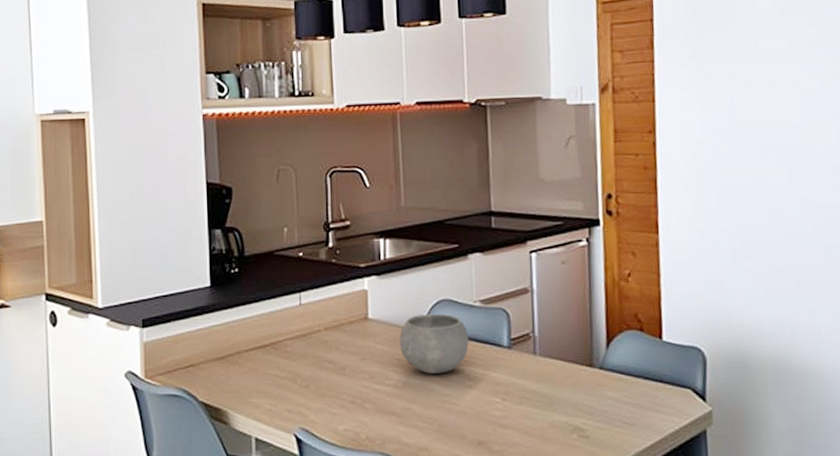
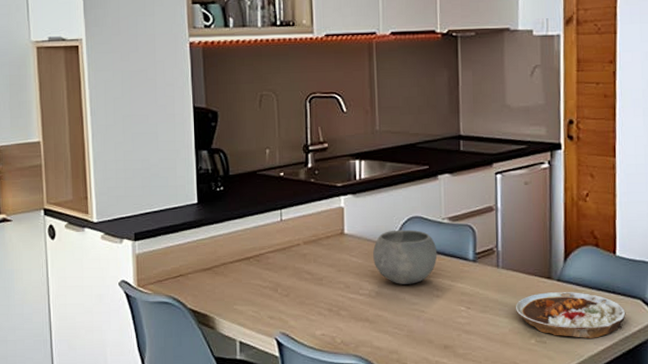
plate: none [555,381,676,434] -> present [516,292,626,339]

